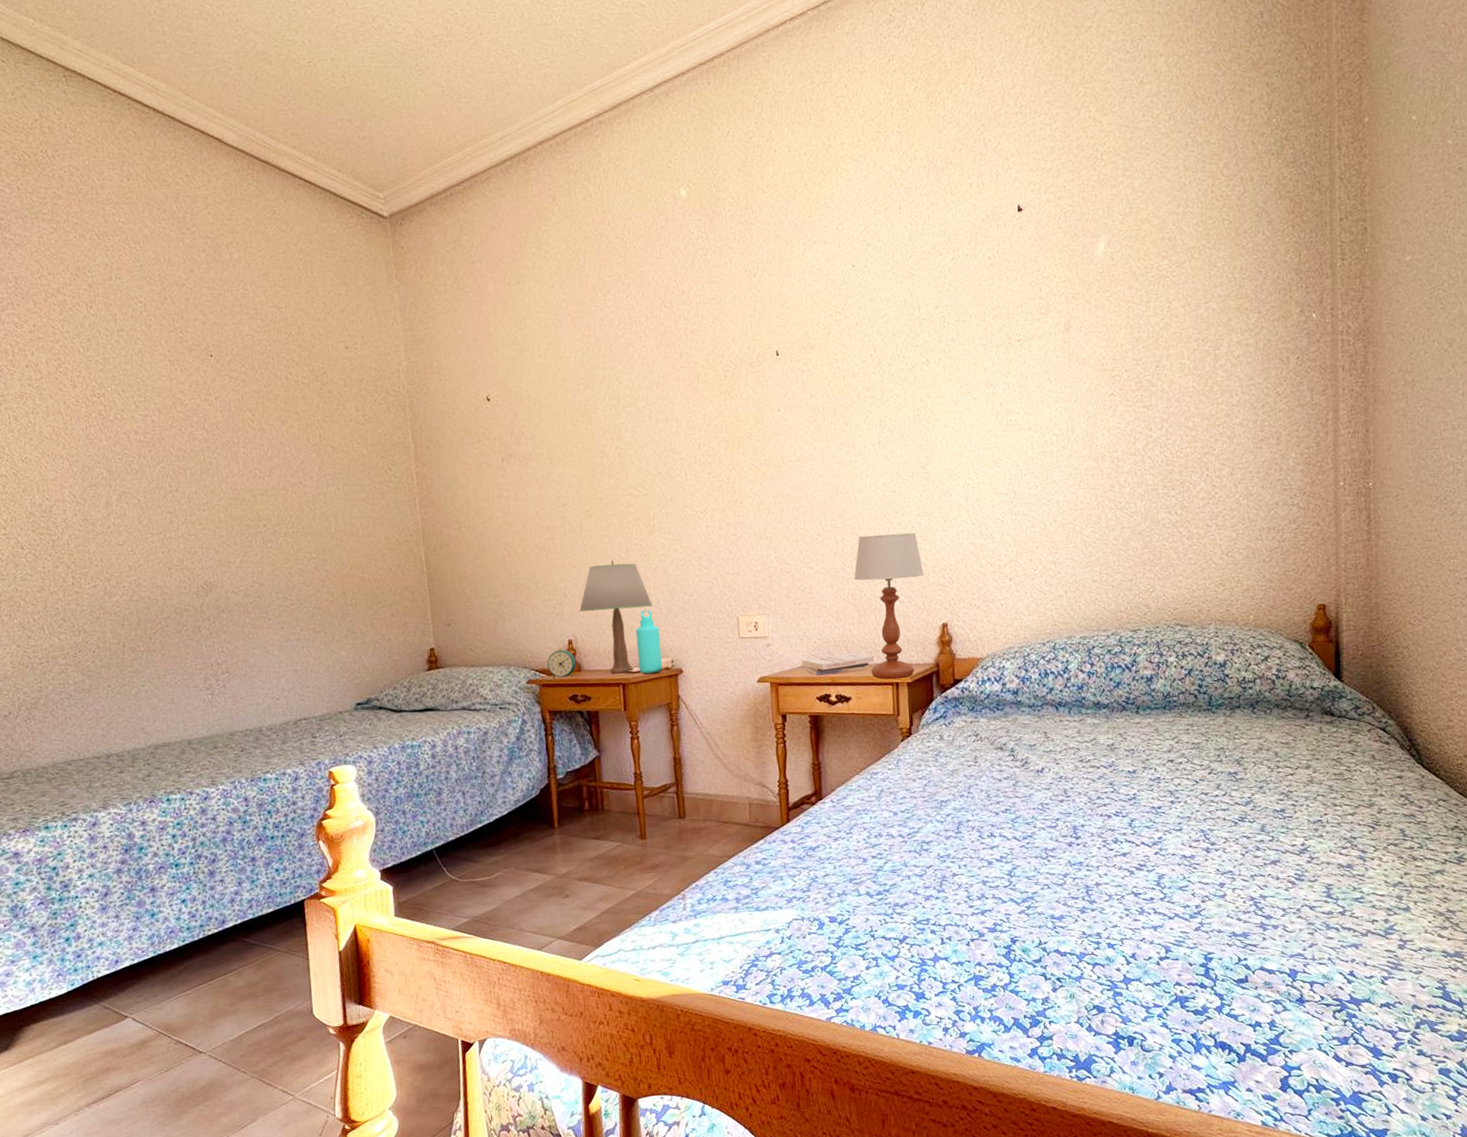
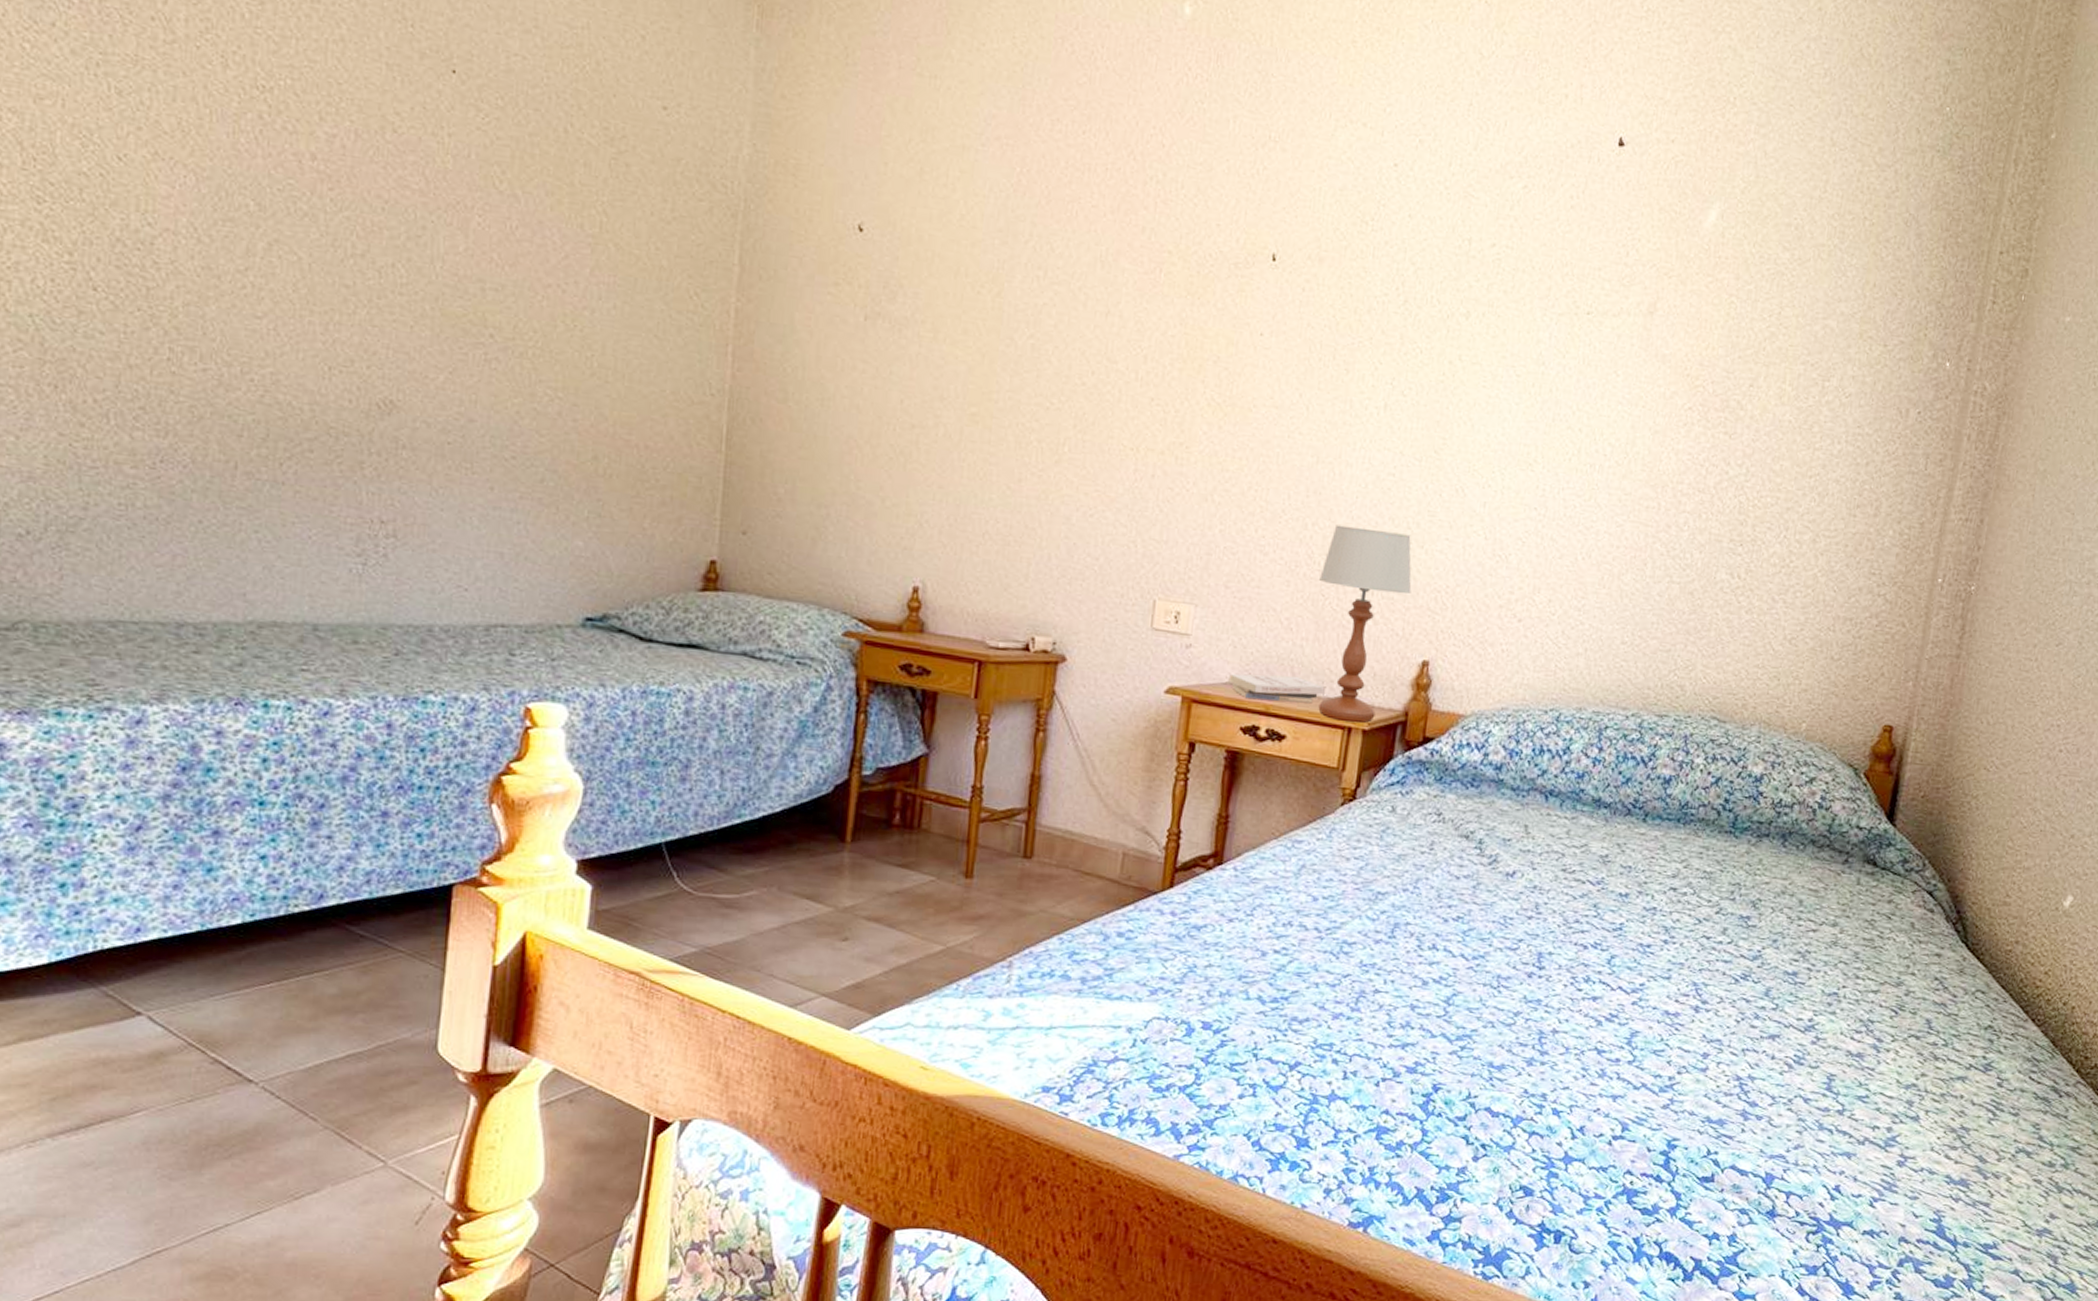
alarm clock: present [547,649,577,678] -> none [876,596,920,638]
table lamp: present [579,560,654,674] -> none [937,489,1042,647]
water bottle: present [635,610,663,674] -> none [1005,566,1044,656]

